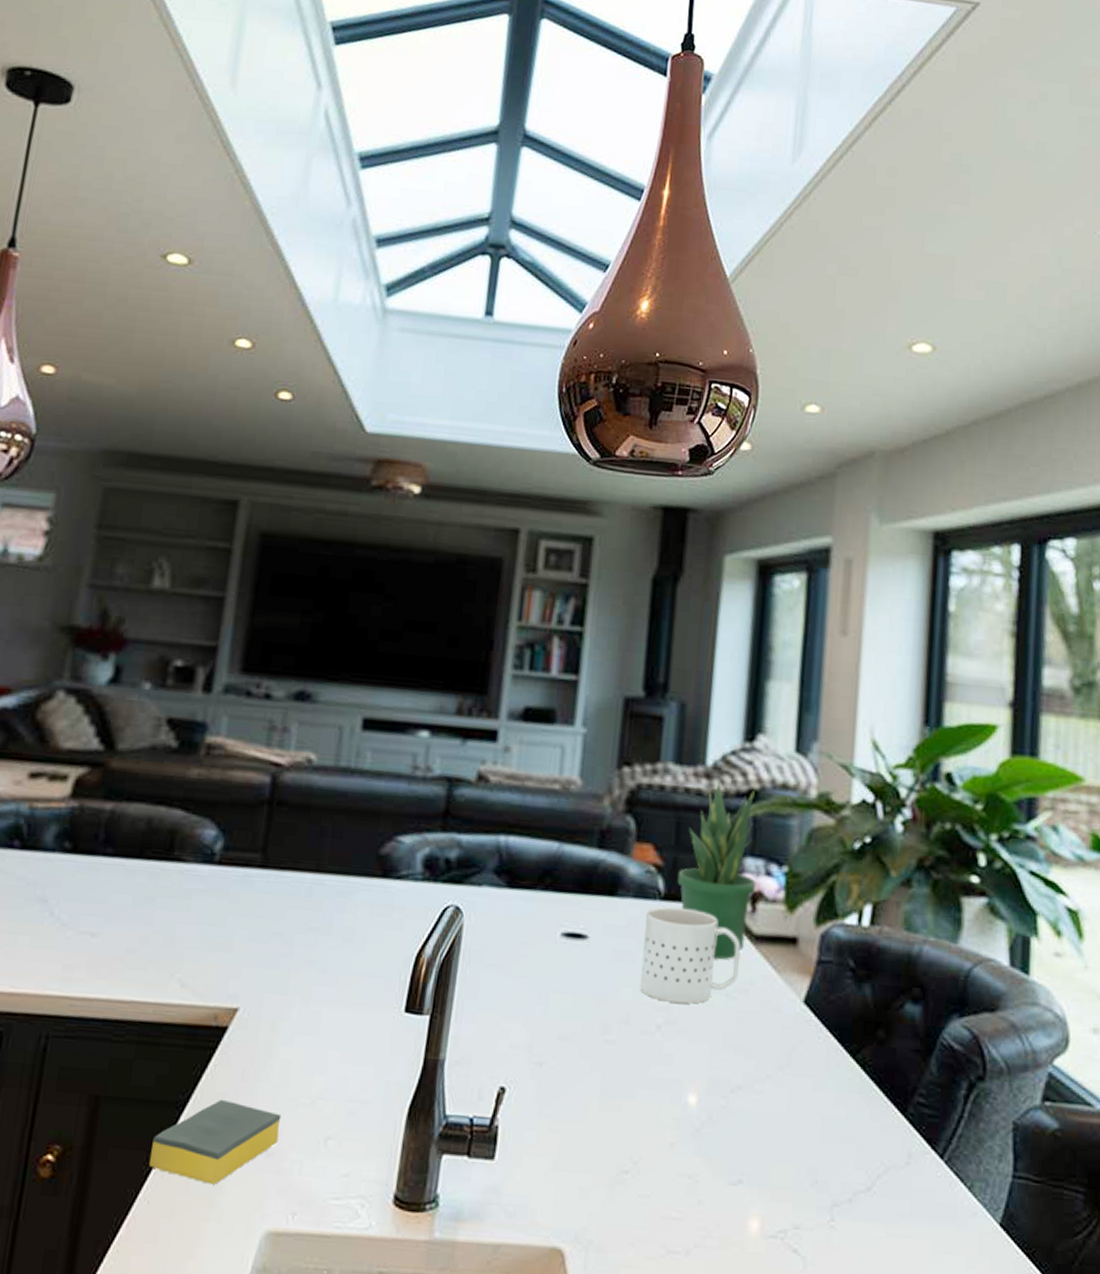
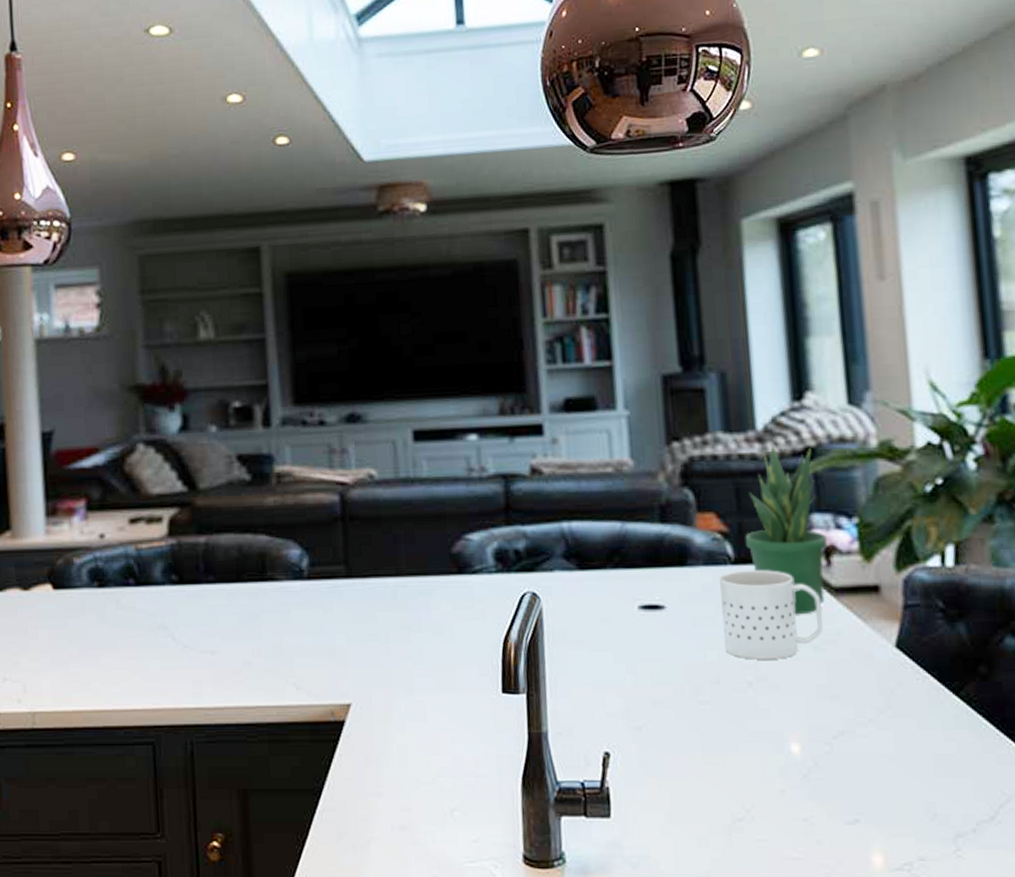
sponge: present [149,1099,282,1185] -> none [299,783,409,857]

